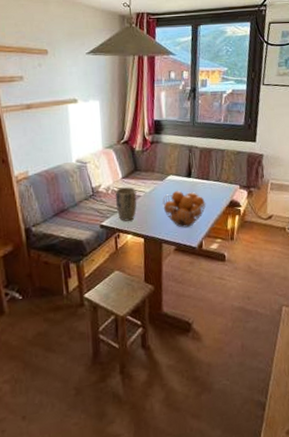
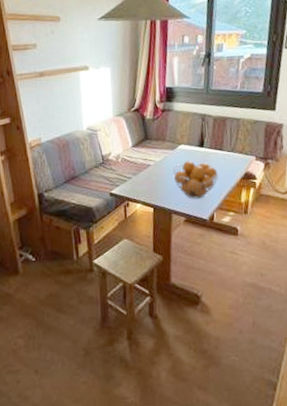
plant pot: present [115,187,137,221] -> none [125,155,147,190]

